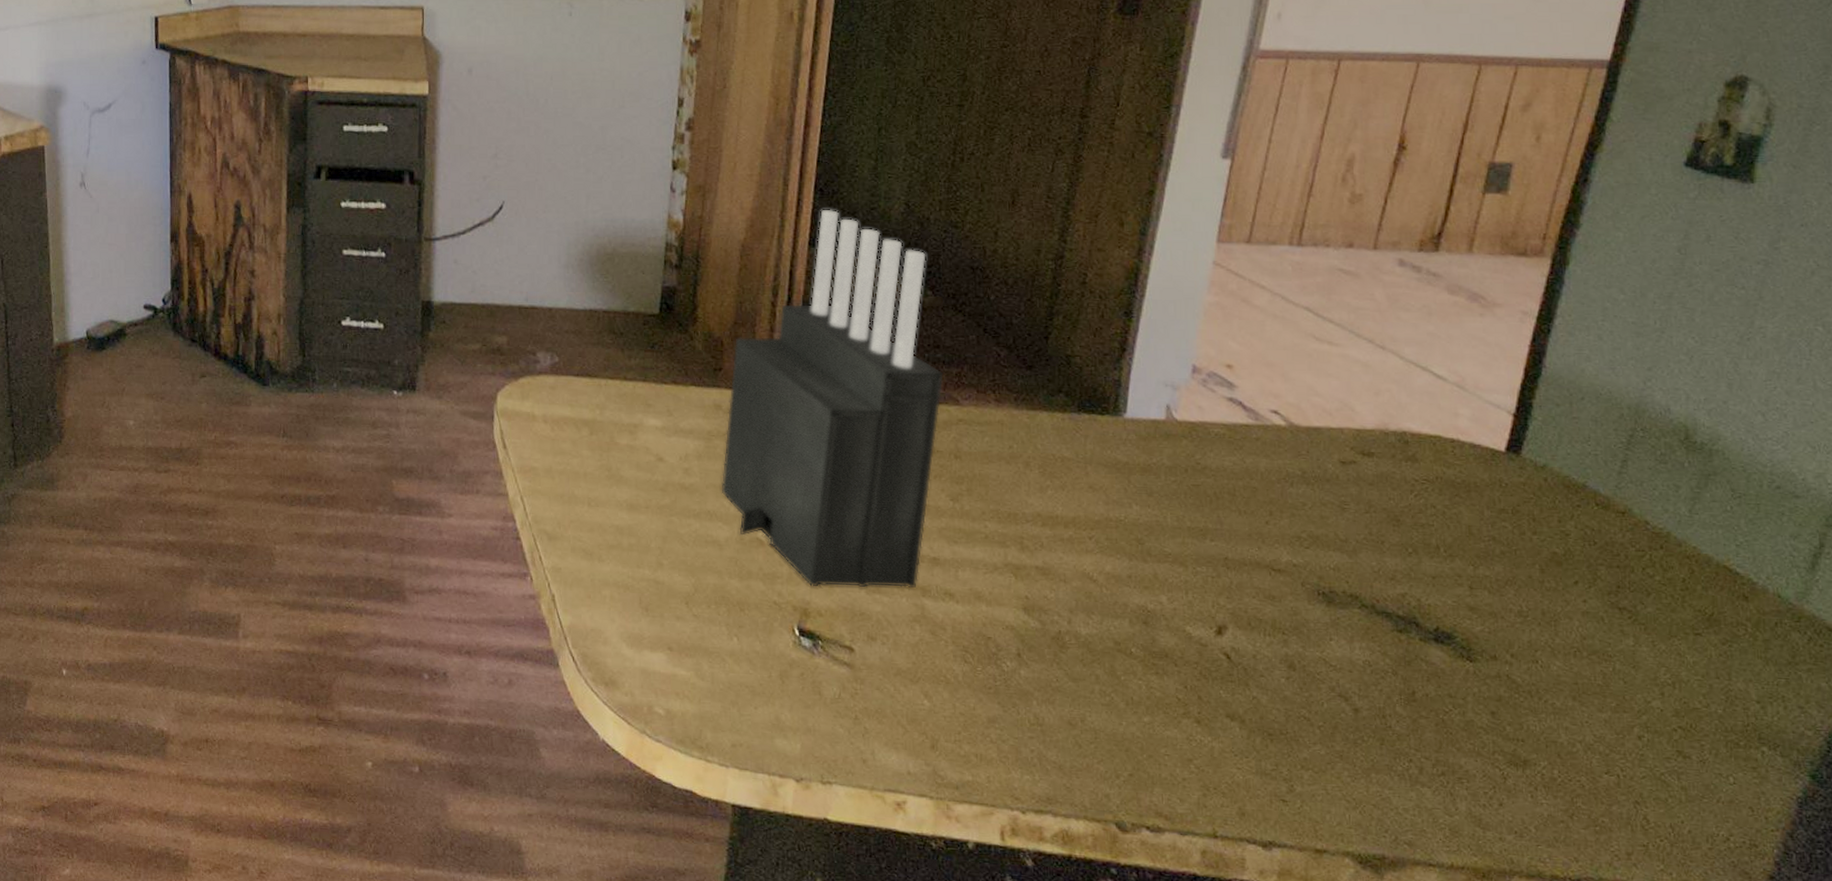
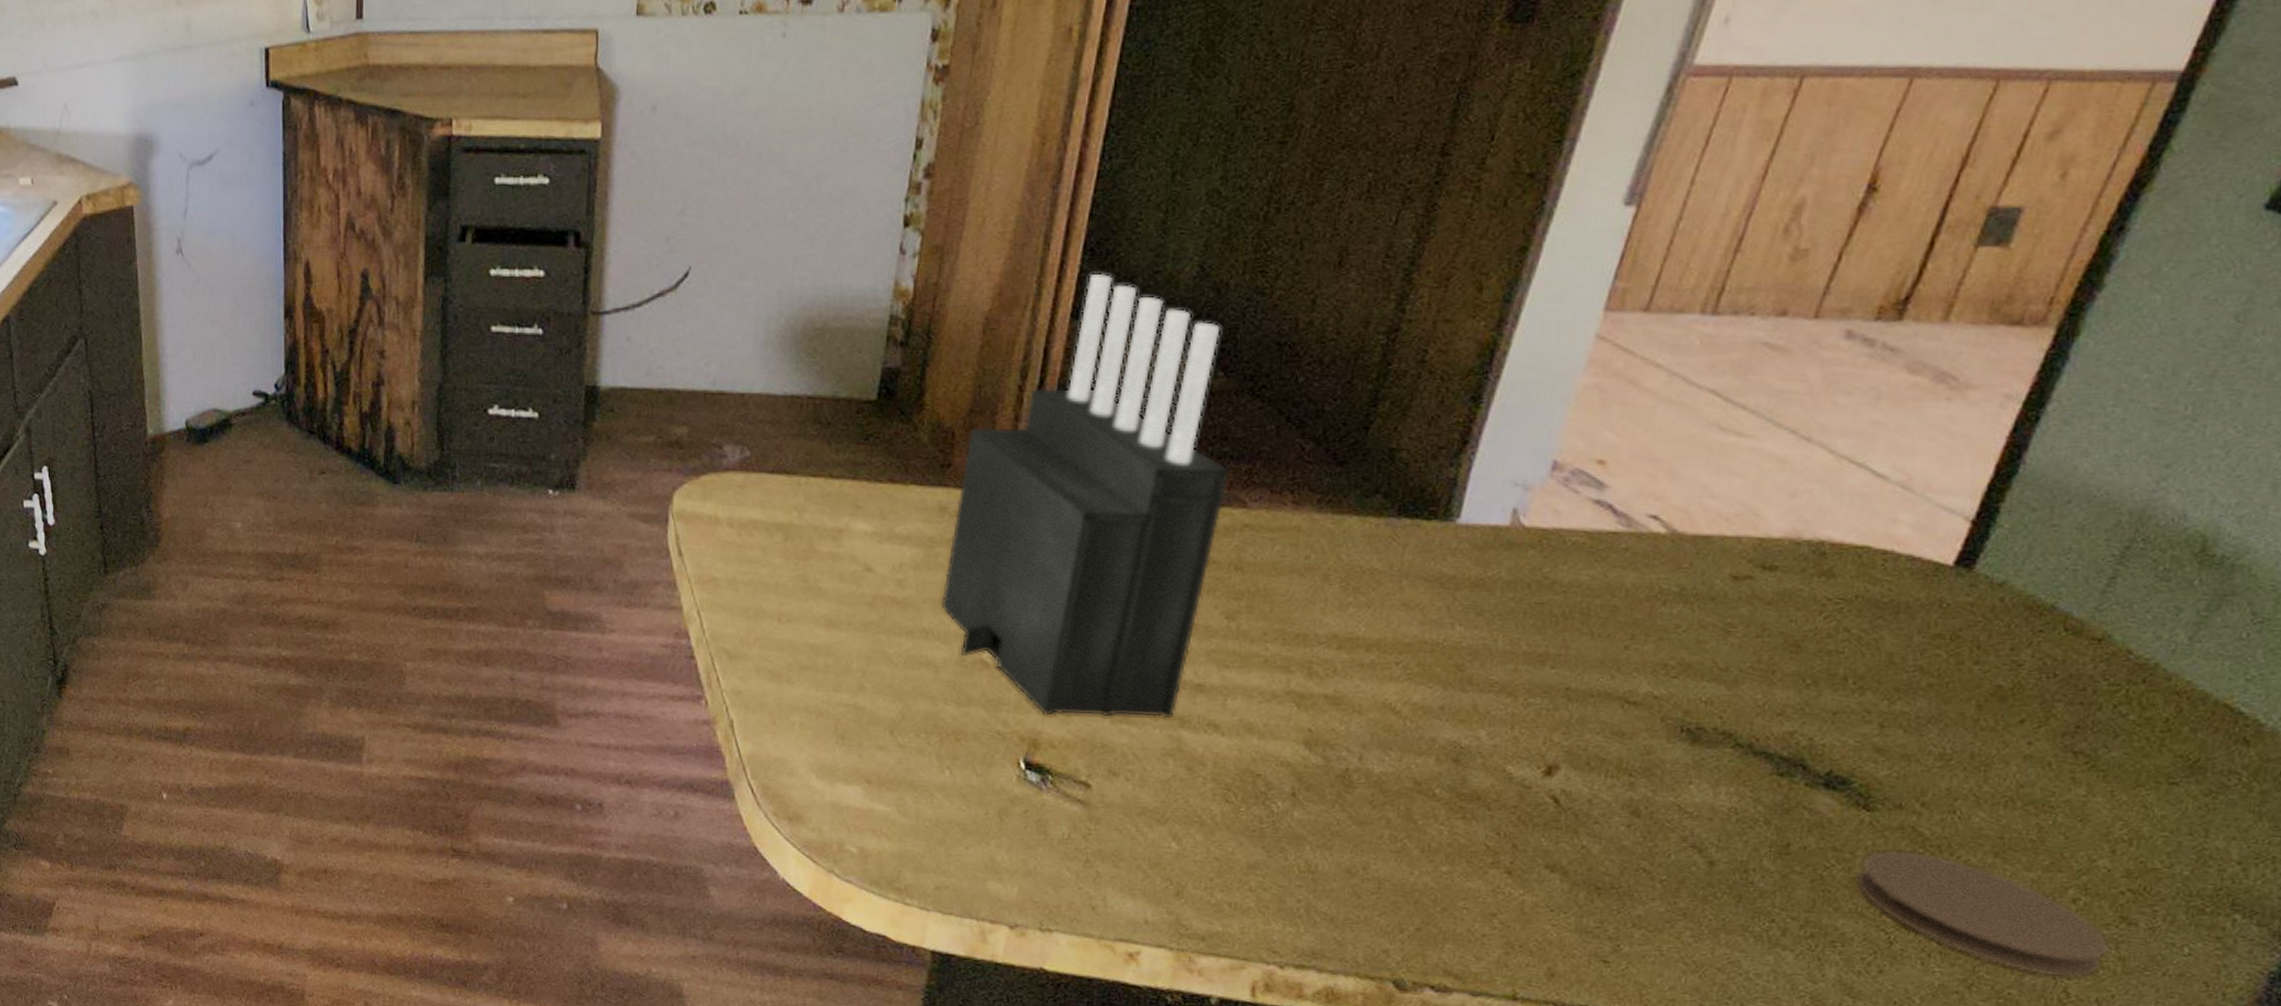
coaster: none [1470,696,1673,806] -> present [1856,850,2110,978]

